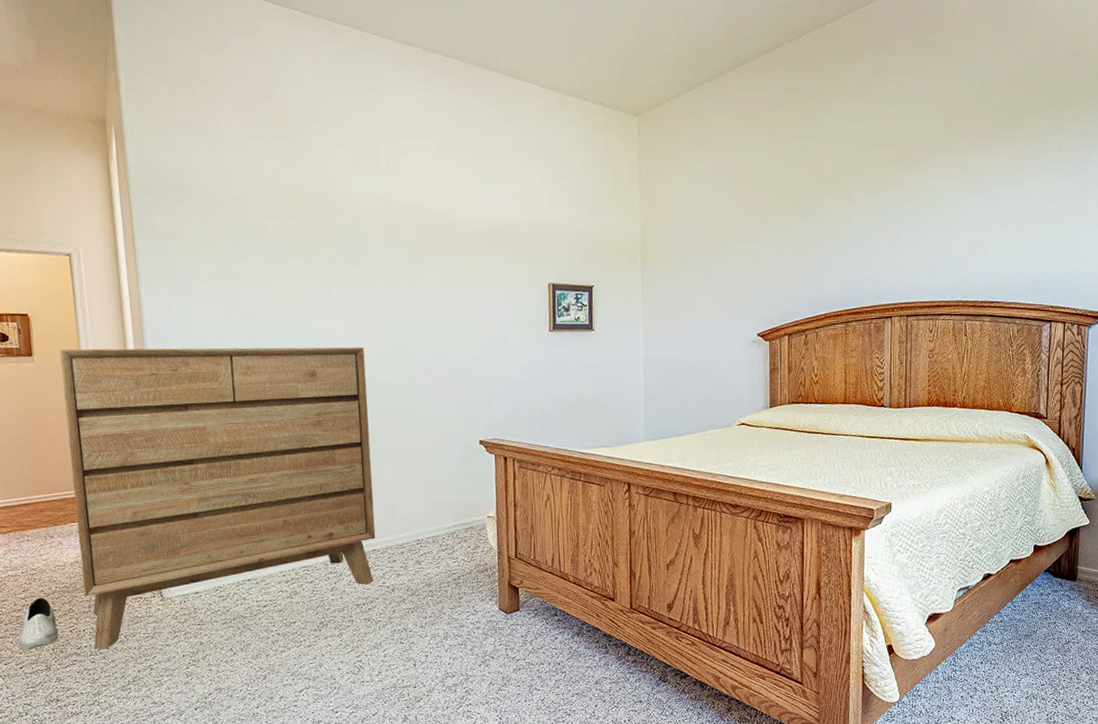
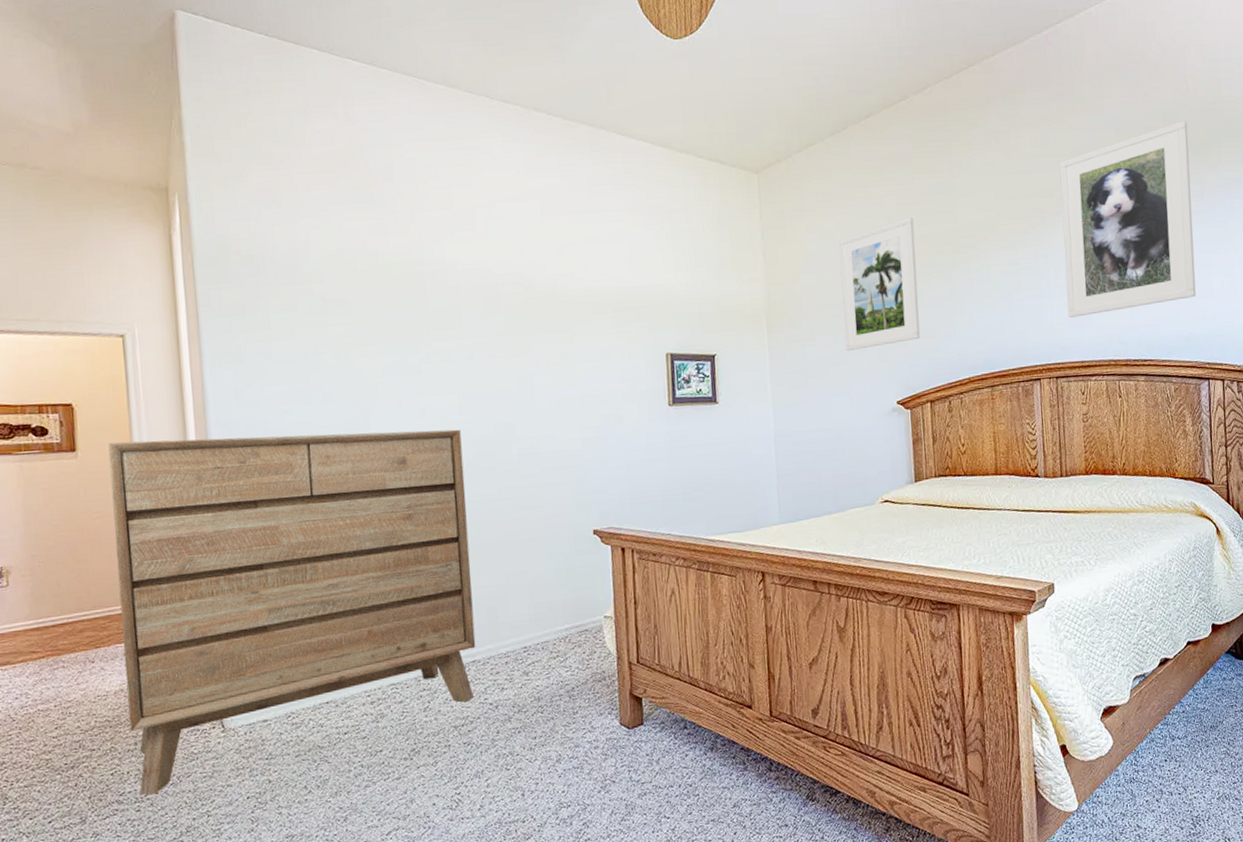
shoe: present [18,597,59,650] -> none [47,734,98,801]
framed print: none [711,161,783,286] -> present [839,217,920,352]
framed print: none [921,71,1051,260] -> present [1059,120,1196,318]

